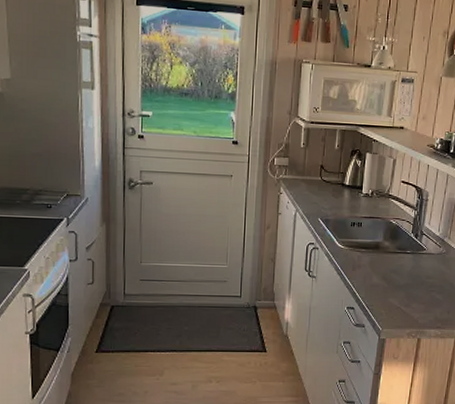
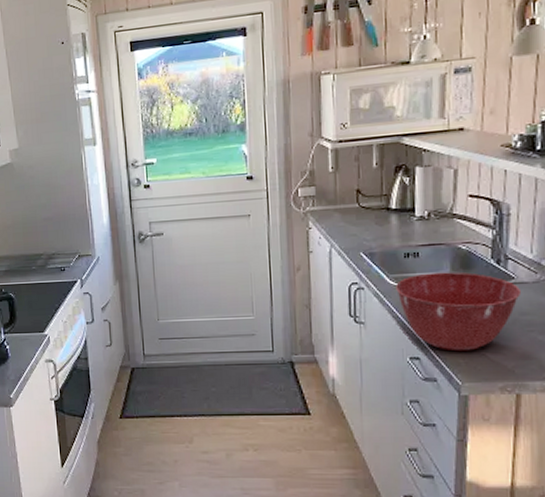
mixing bowl: none [342,240,429,304] -> present [396,272,520,352]

